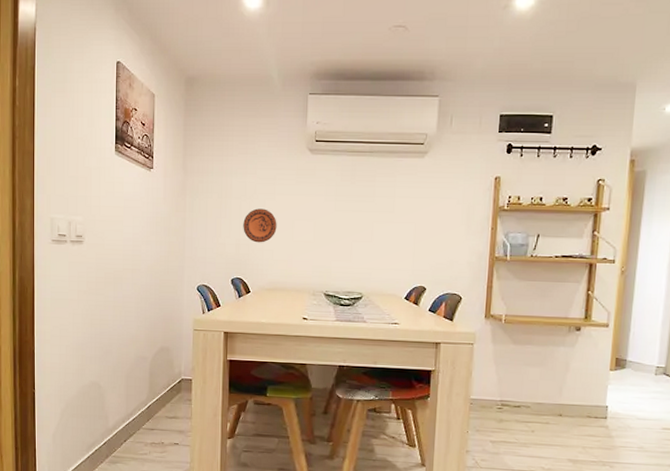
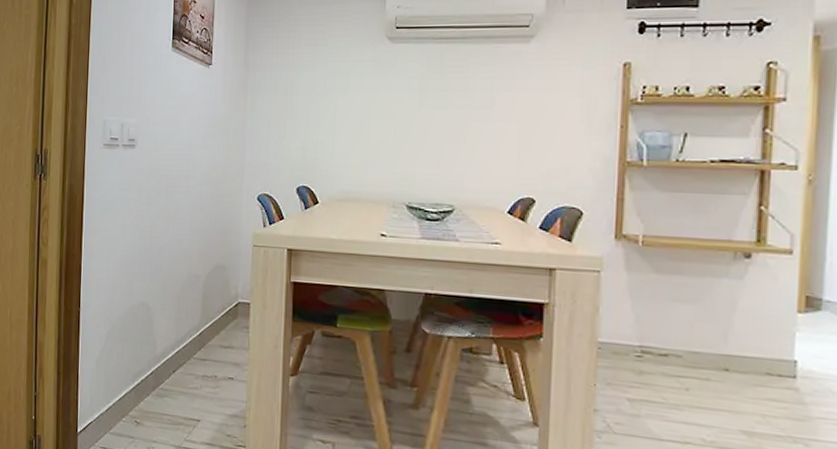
decorative plate: present [243,208,277,243] -> none [311,106,350,146]

